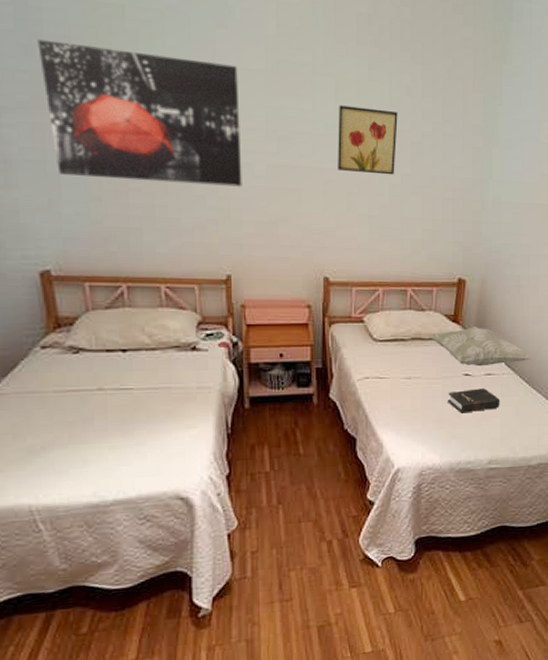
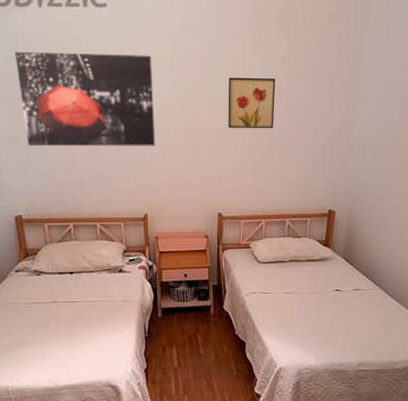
decorative pillow: present [429,327,534,367] -> none [305,250,397,283]
hardback book: present [448,388,500,413] -> none [321,302,368,323]

